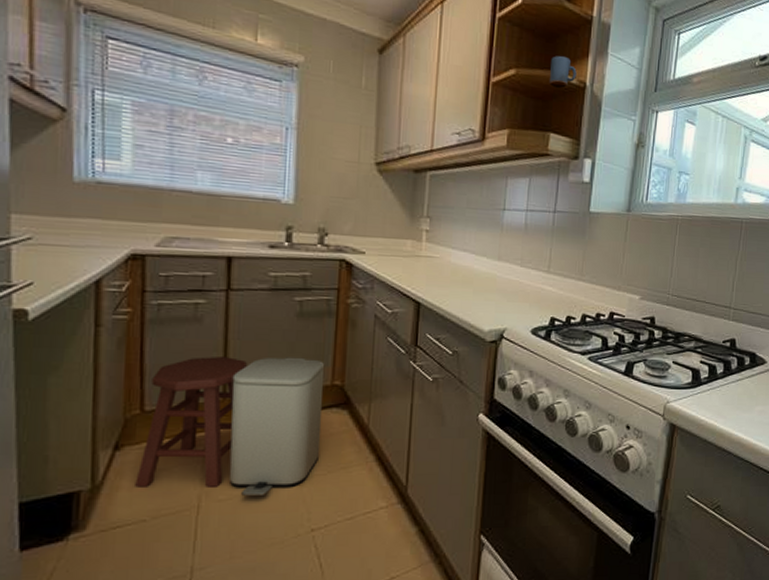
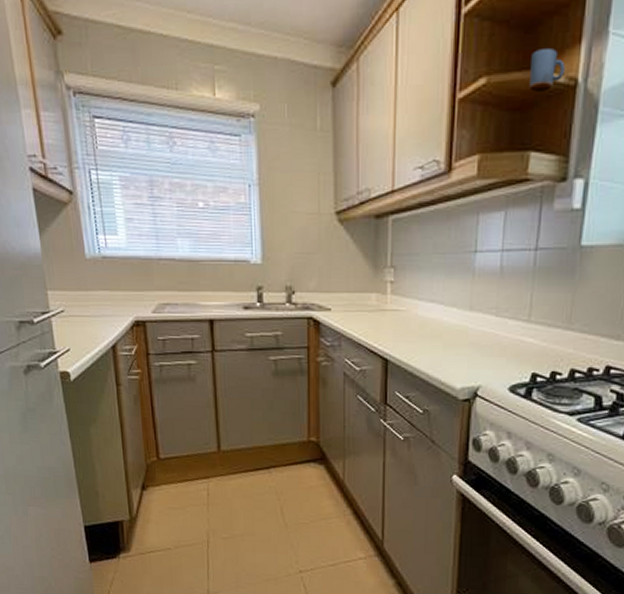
stool: present [135,355,247,487] -> none [160,412,234,527]
pedal bin: present [228,357,325,497] -> none [224,413,303,538]

